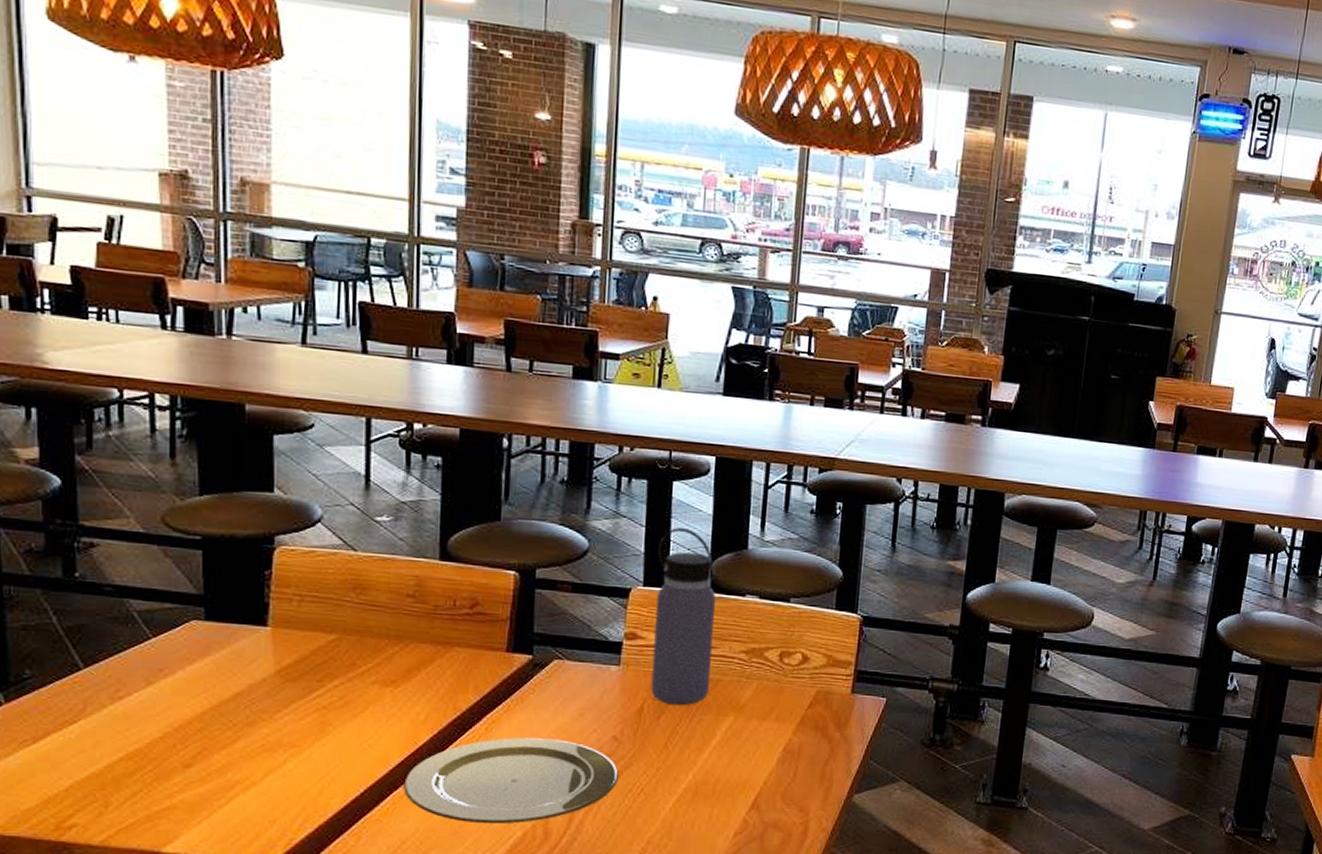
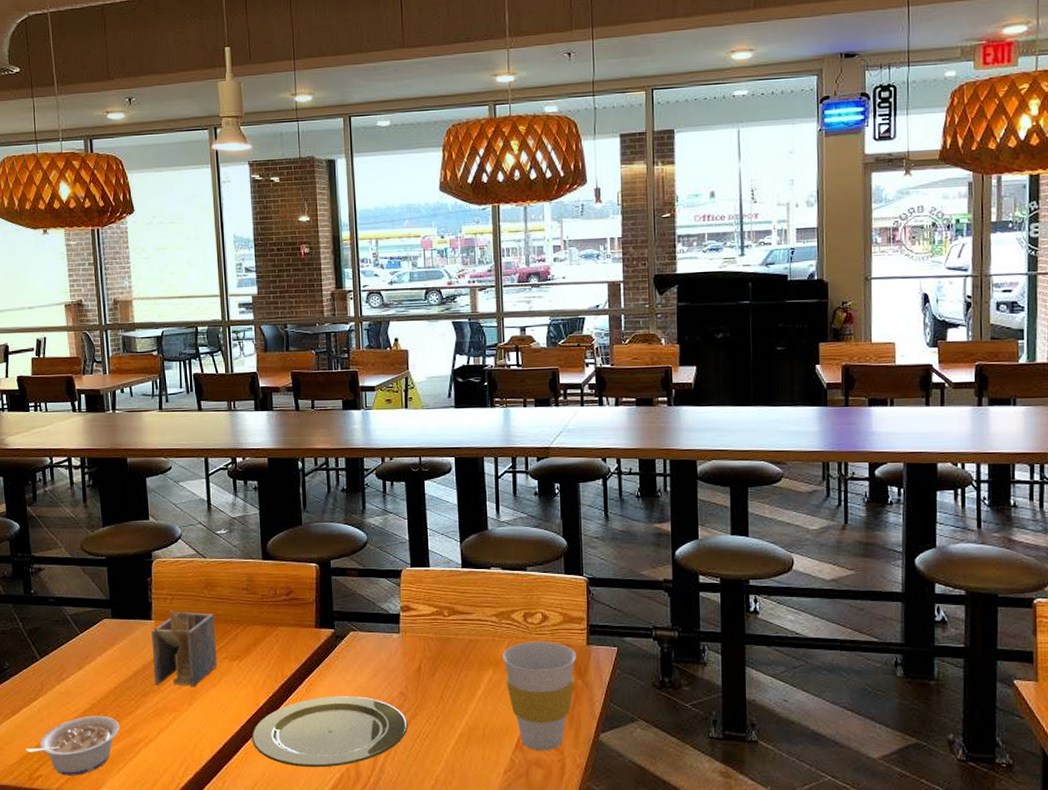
legume: none [51,747,207,826] -> present [25,715,120,776]
napkin holder: none [264,616,363,718] -> present [151,611,218,687]
water bottle: present [651,527,717,706] -> none [419,516,470,664]
cup: none [747,685,837,812] -> present [502,641,576,751]

